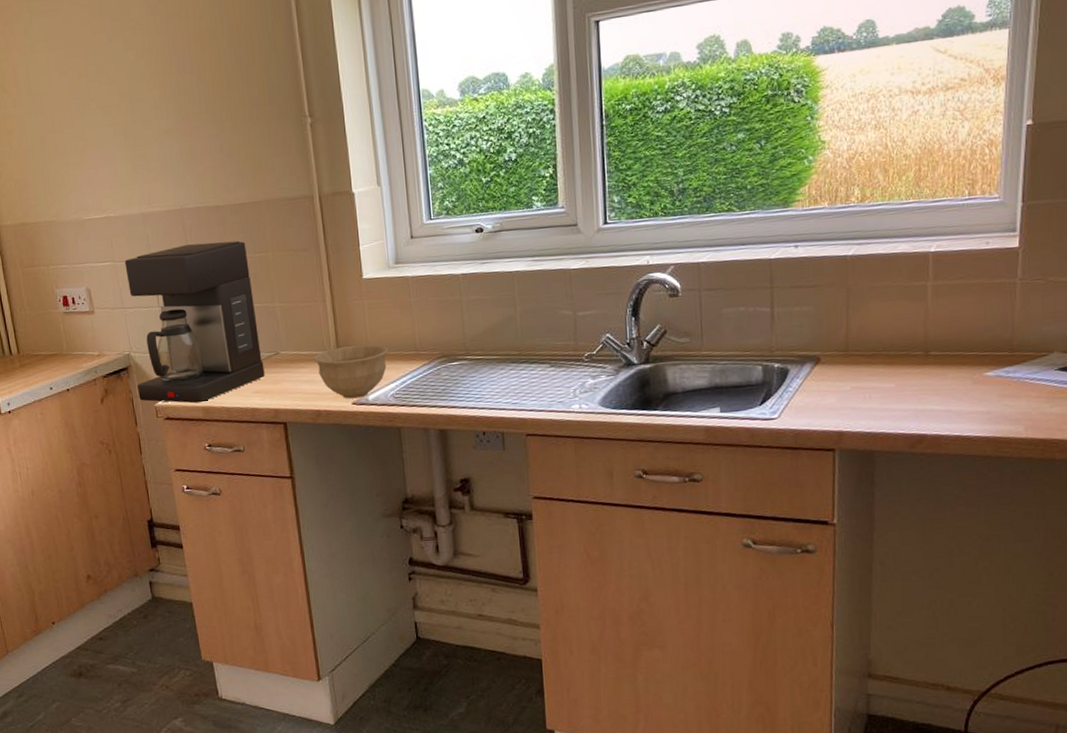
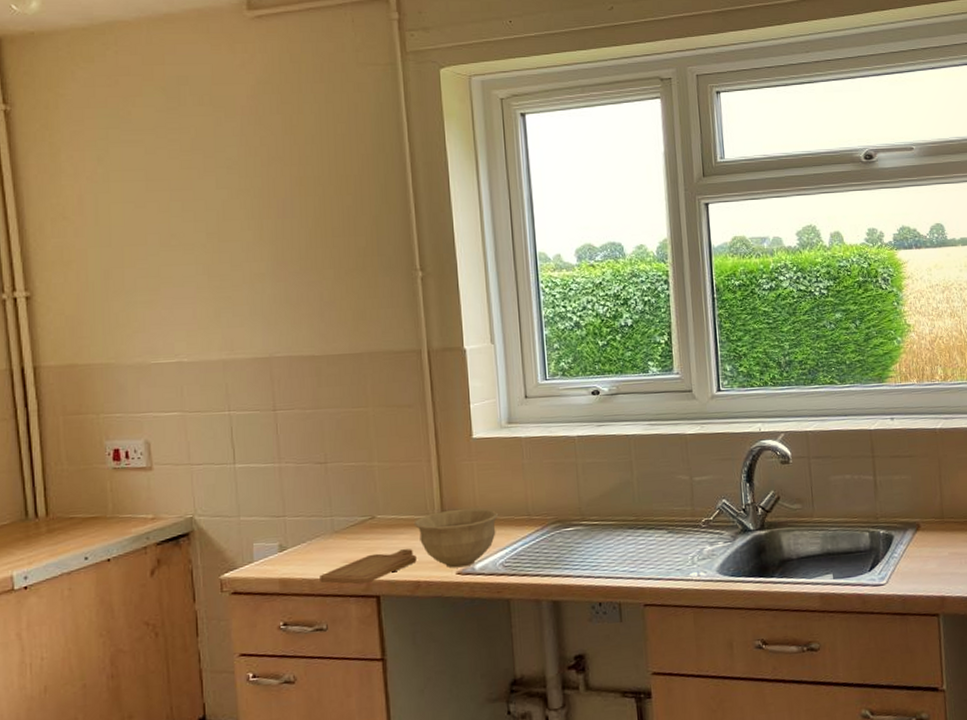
coffee maker: present [124,240,265,404] -> none [196,393,357,575]
chopping board: none [235,381,317,413] -> present [320,549,417,585]

